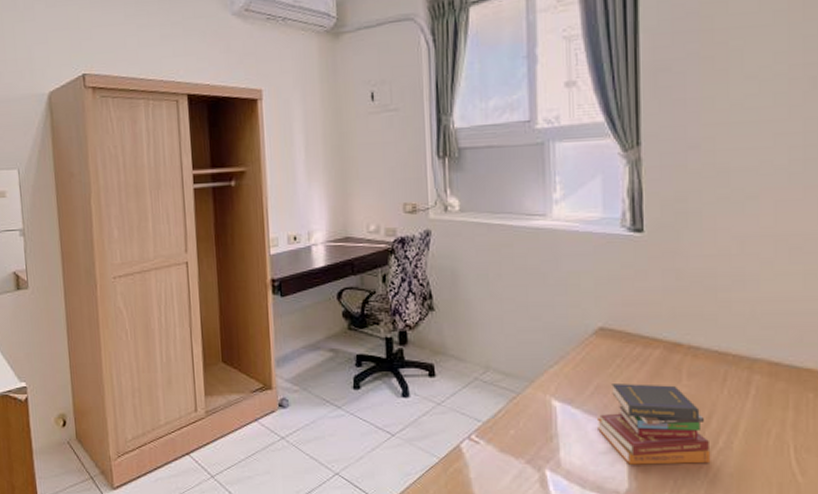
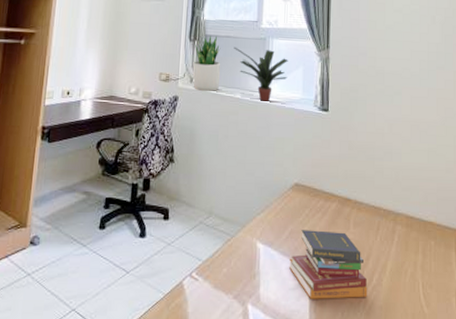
planter: none [444,148,485,222] -> present [192,35,221,92]
potted plant: none [499,158,580,227] -> present [234,47,288,101]

